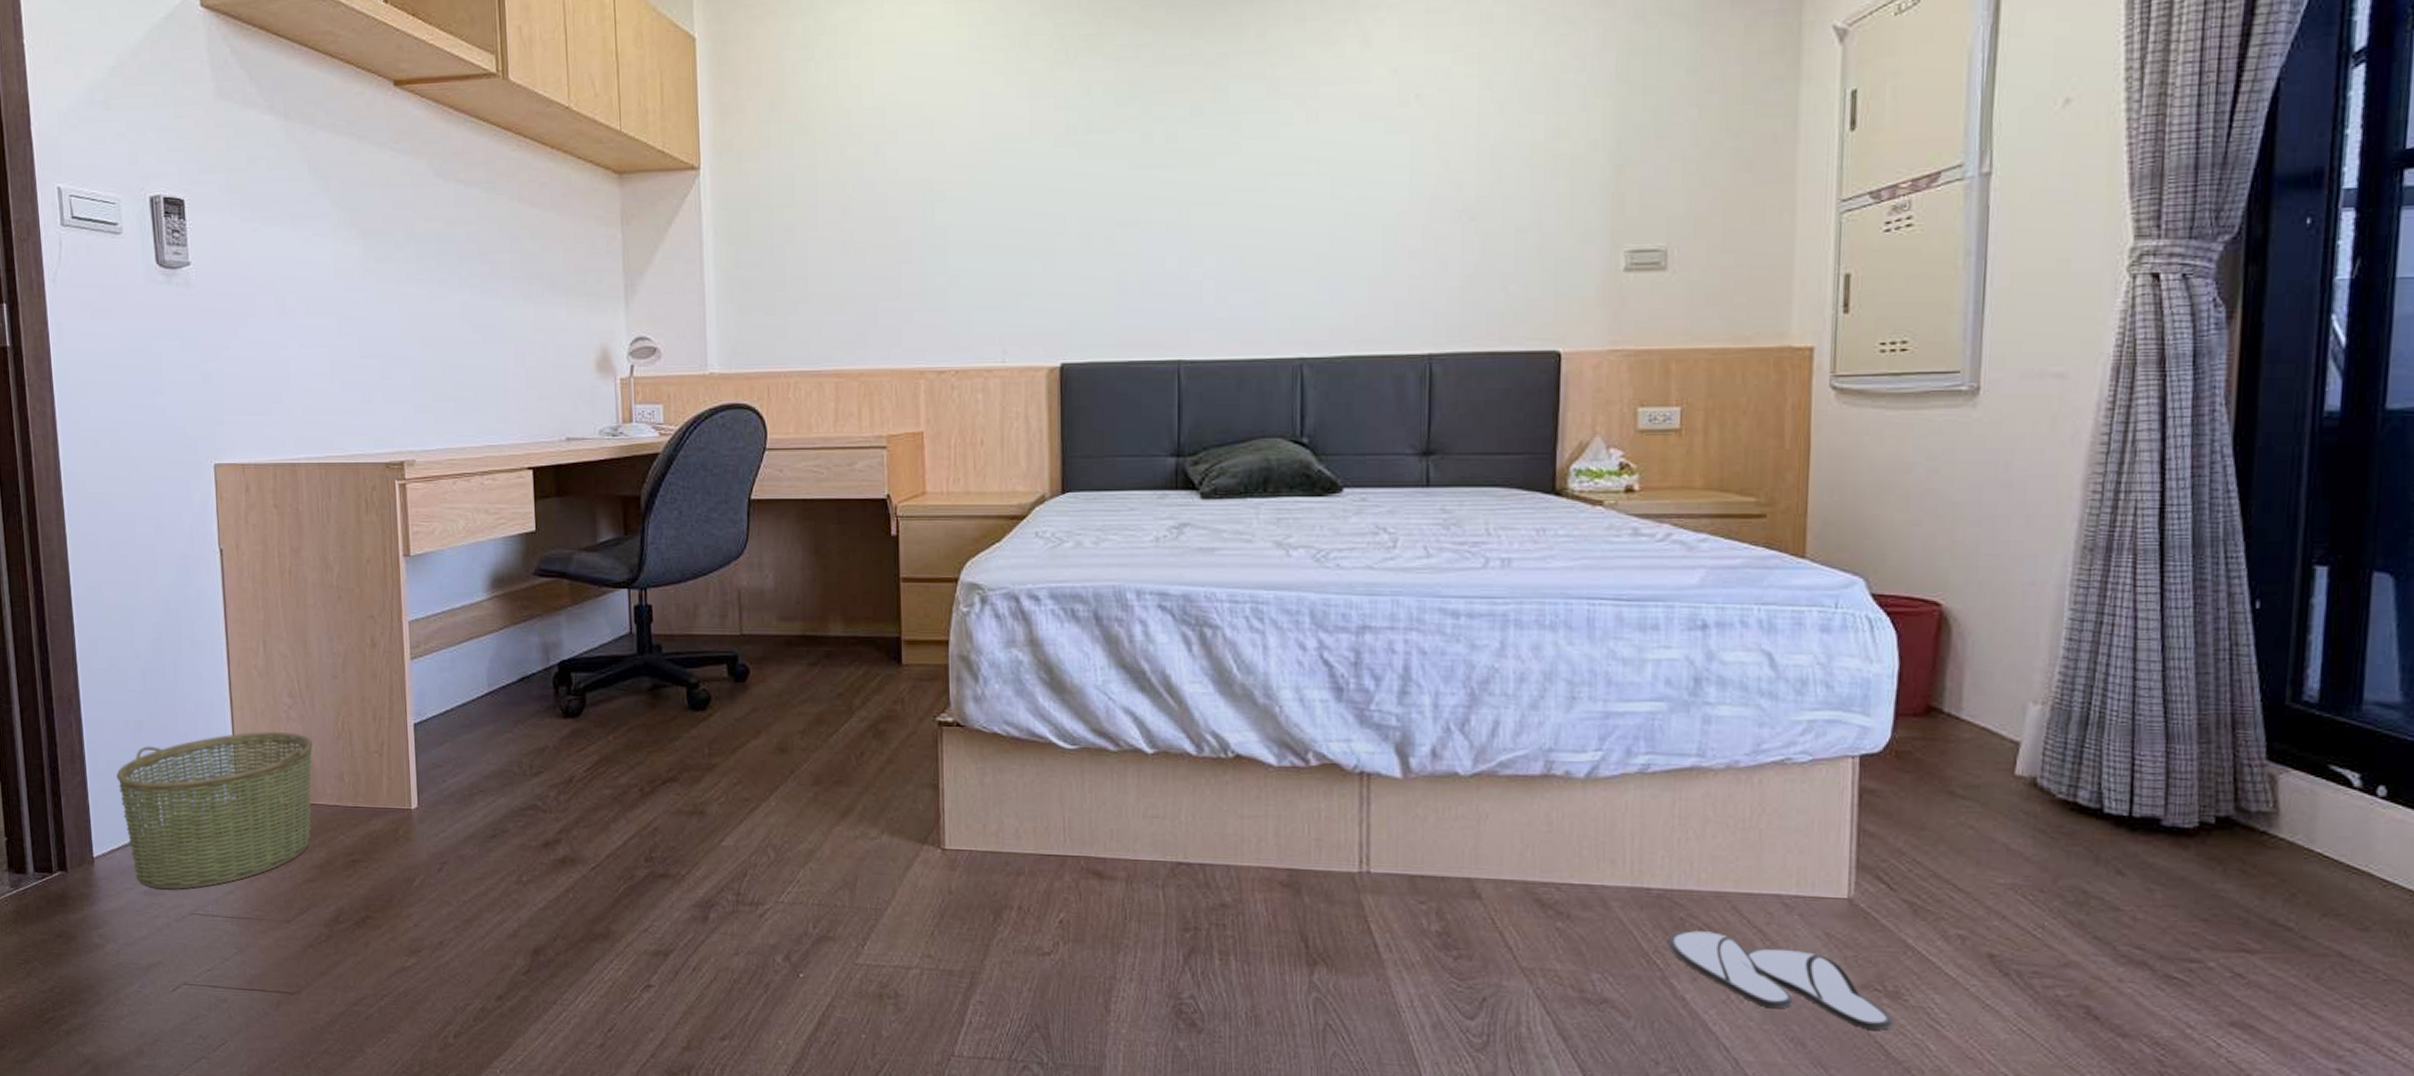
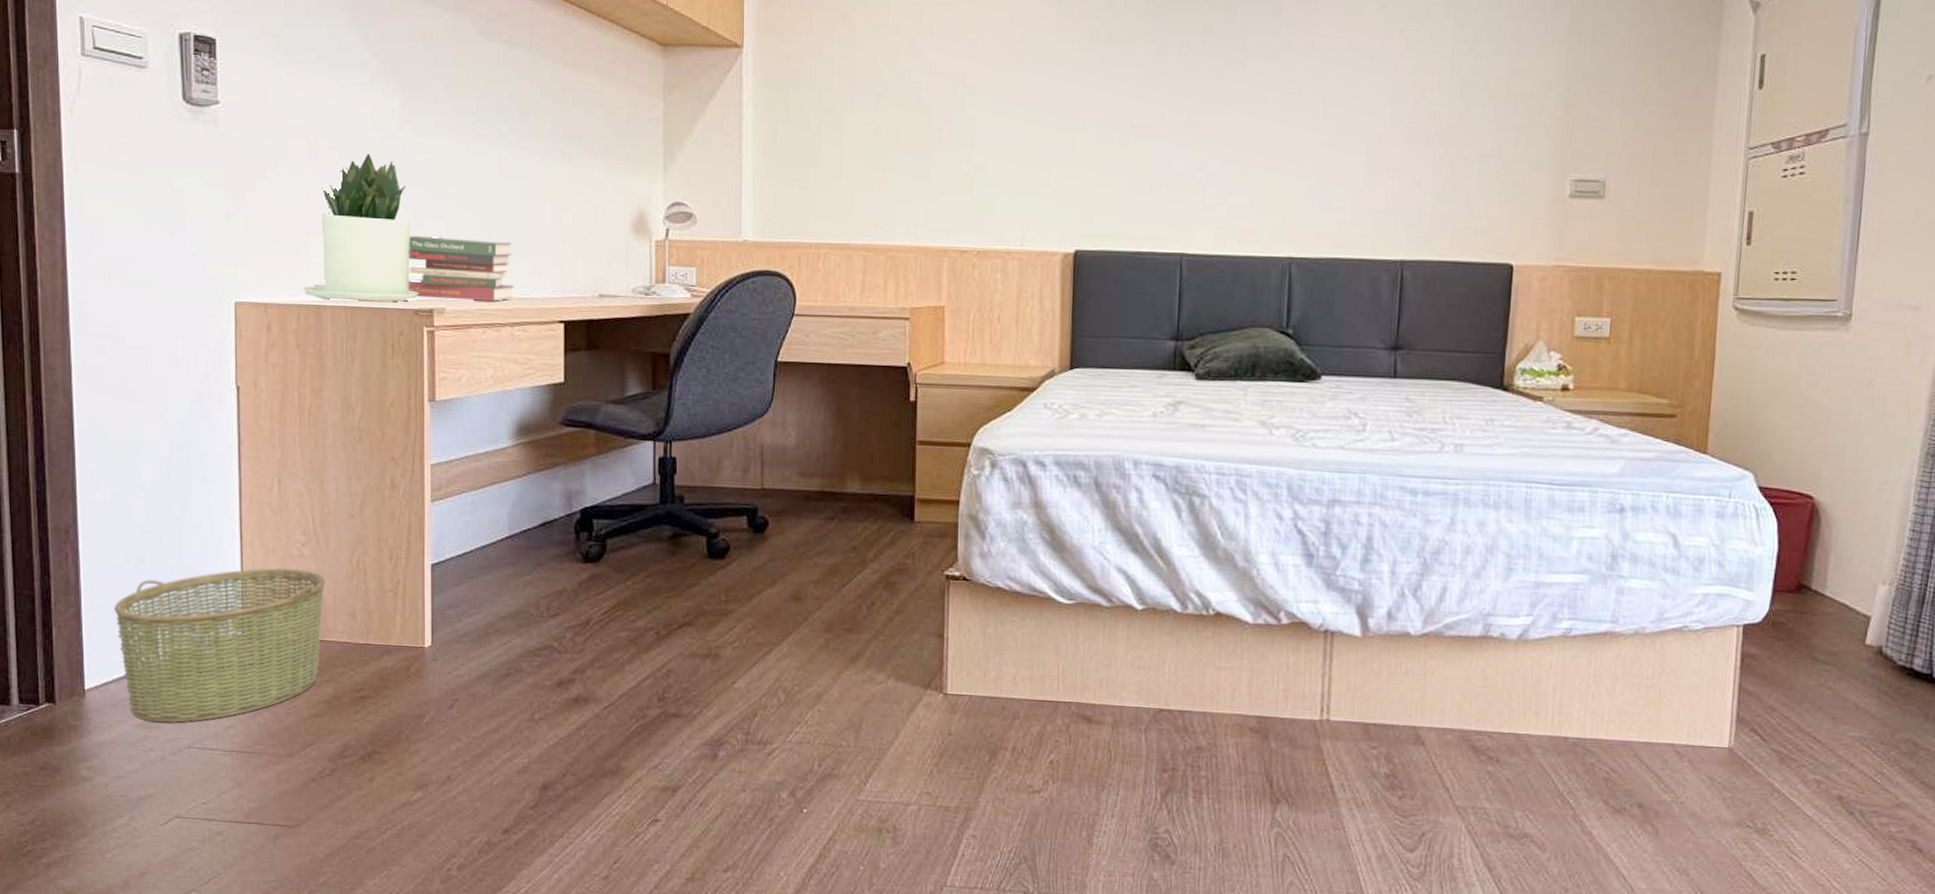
planter: none [277,306,390,457] -> present [302,154,420,302]
books: none [376,387,482,451] -> present [408,236,514,302]
slippers: present [1668,930,1894,1030] -> none [1580,774,1761,861]

